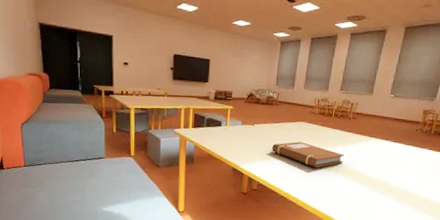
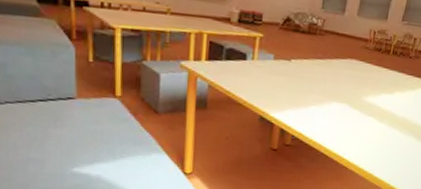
notebook: present [272,141,345,168] -> none [312,84,402,119]

